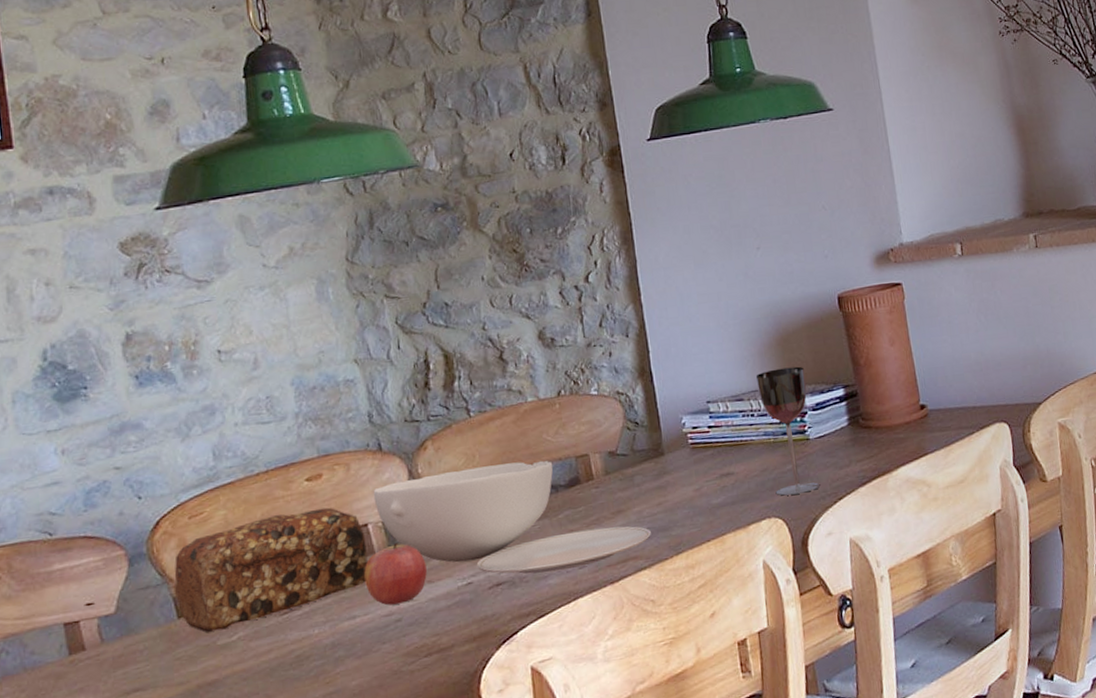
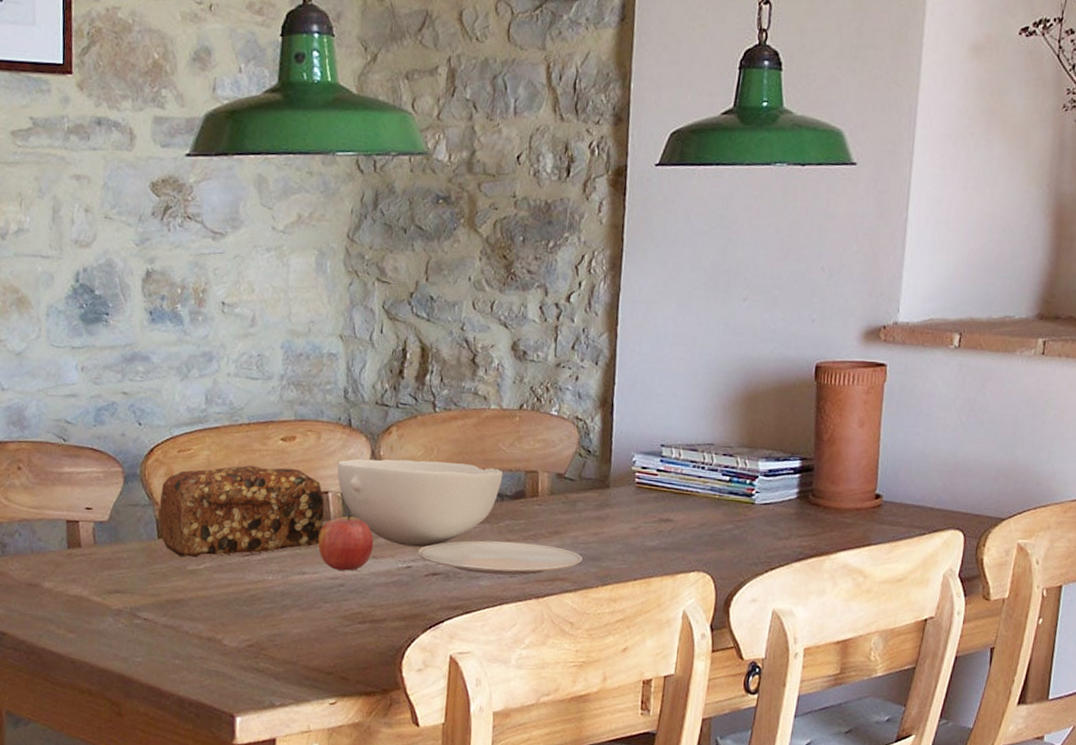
wineglass: present [755,366,821,496] -> none [709,426,765,556]

